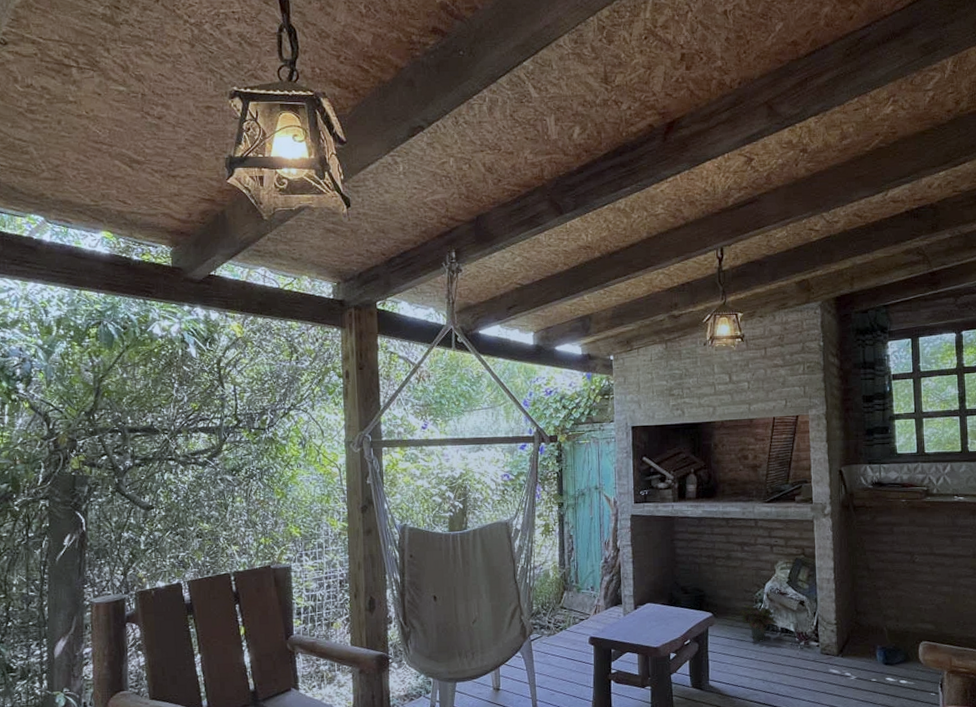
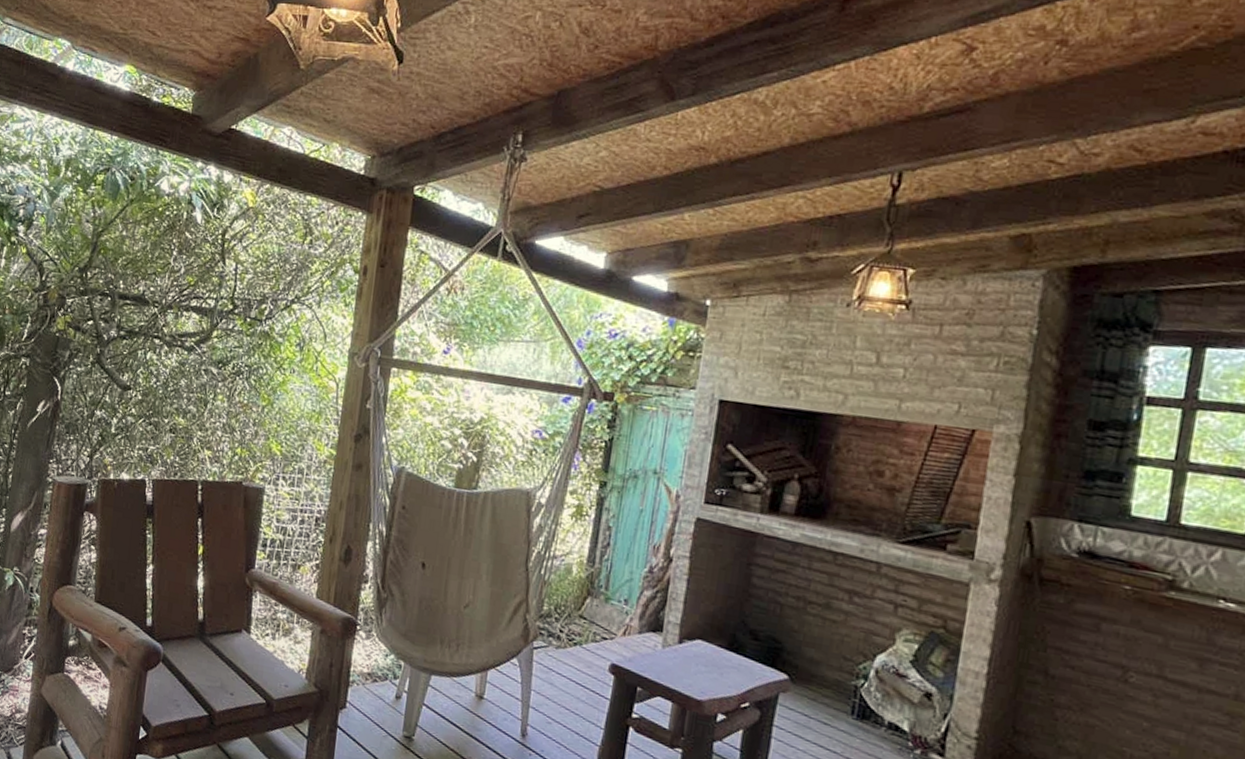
potted plant: present [739,604,779,643] -> none [828,676,887,735]

